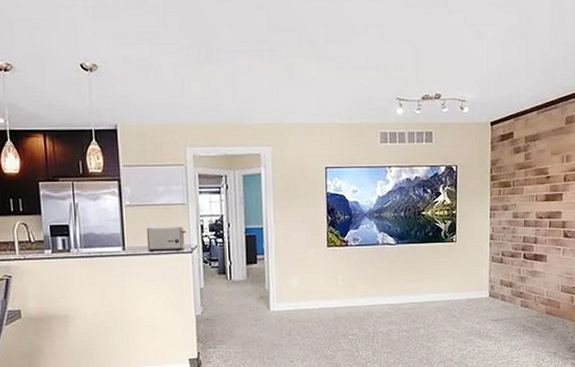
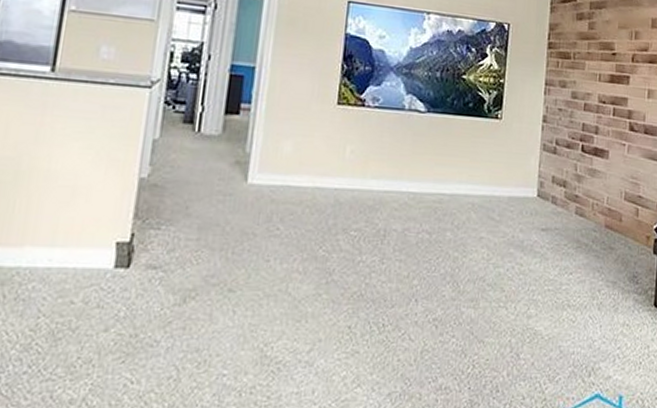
toaster: present [146,227,187,252] -> none [87,45,150,84]

